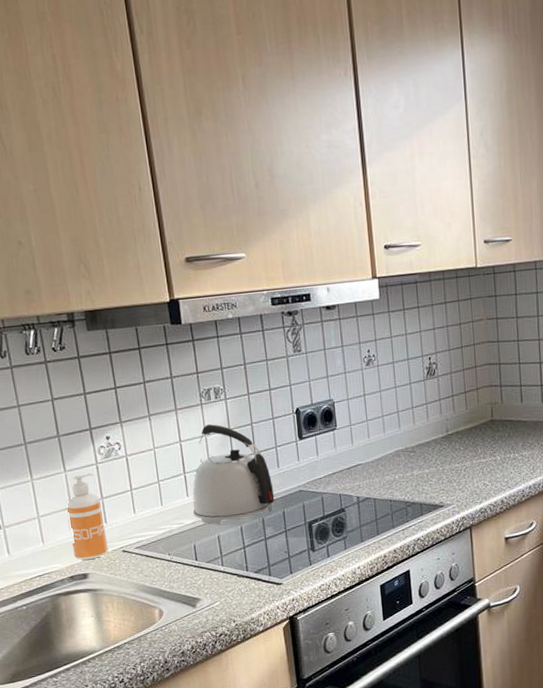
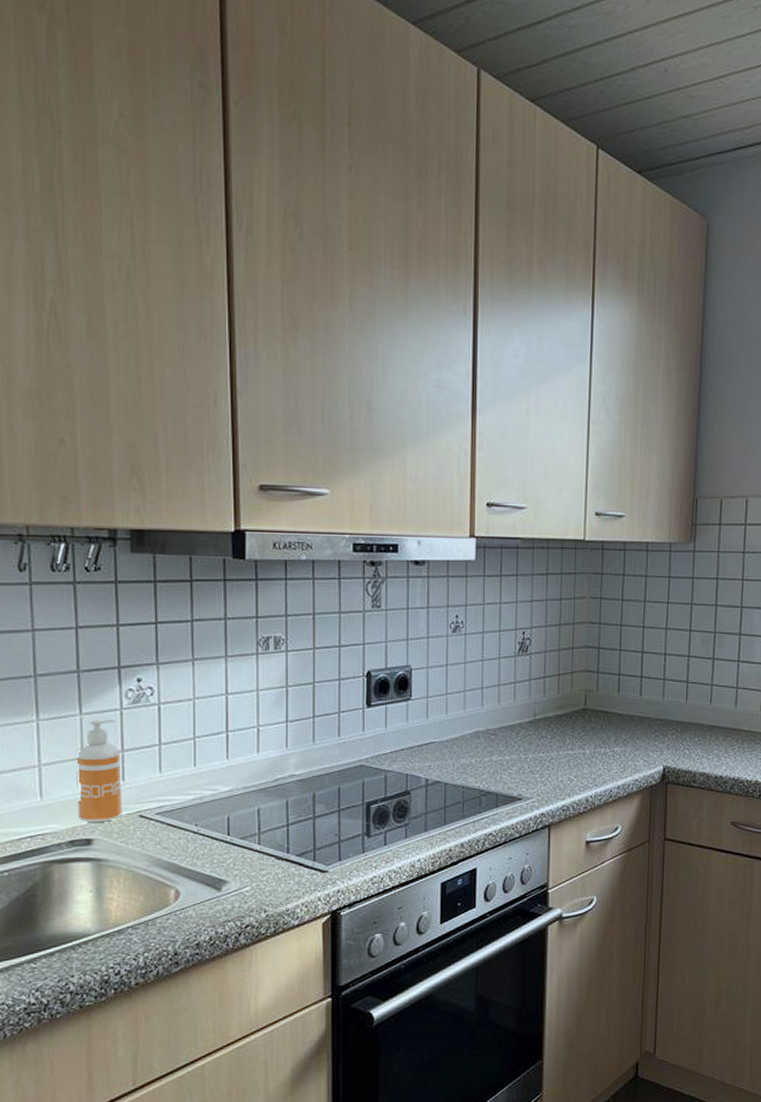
kettle: present [192,424,275,525] -> none [232,678,331,795]

